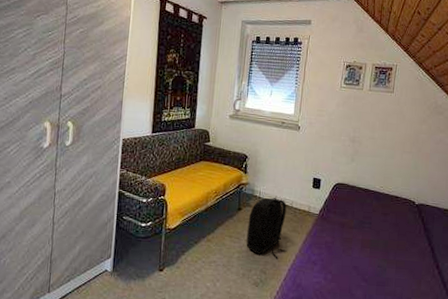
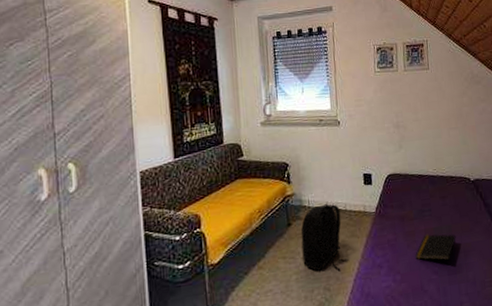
notepad: none [348,243,391,272] -> present [415,233,456,261]

